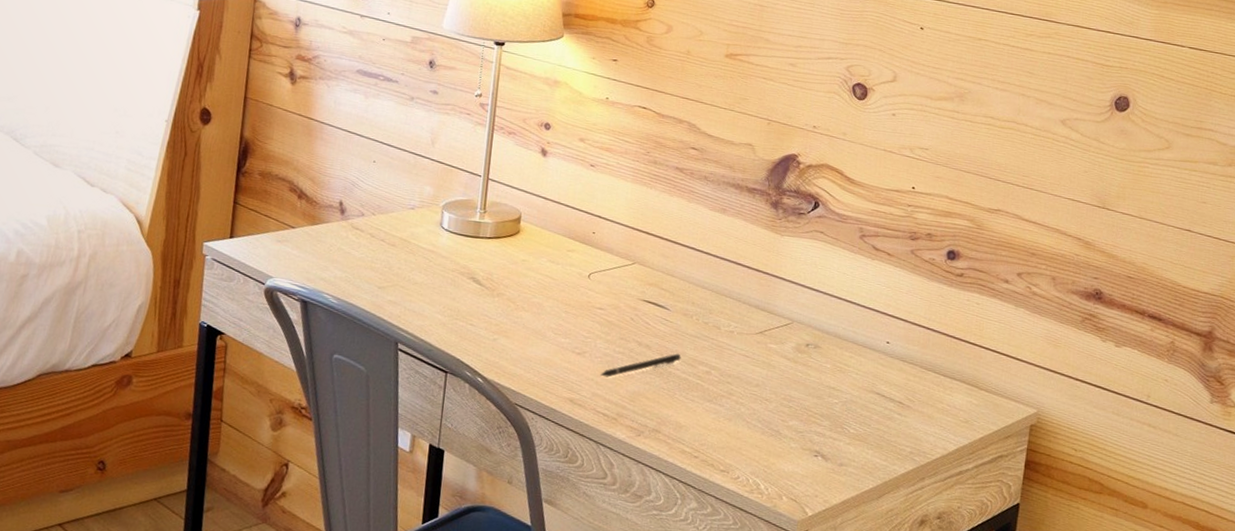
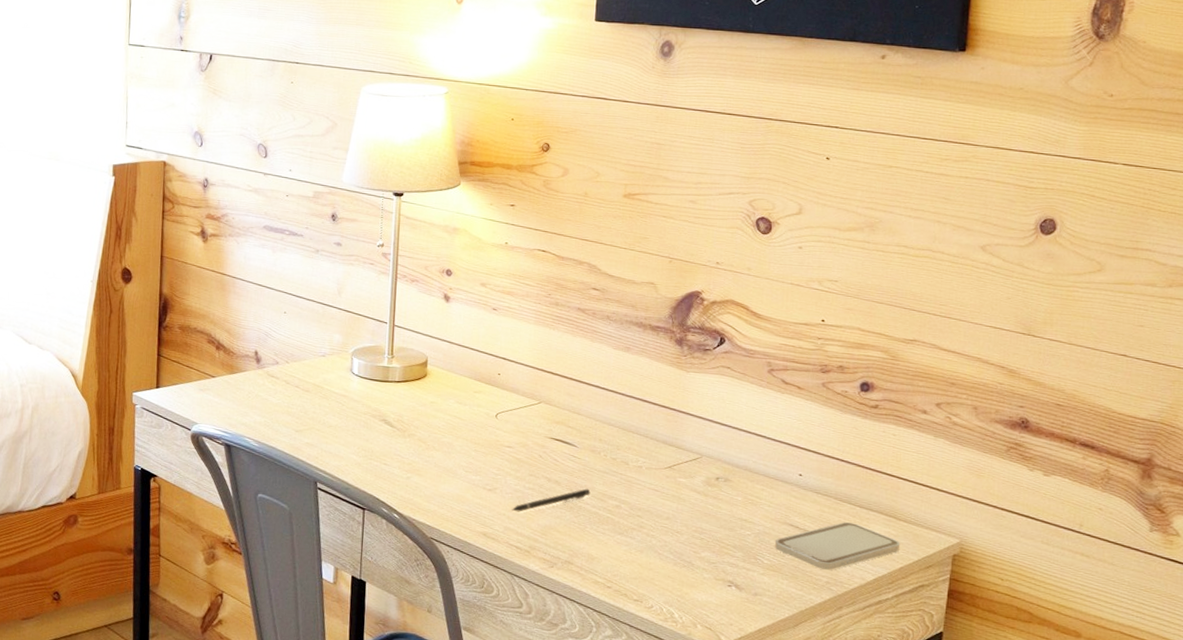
smartphone: none [860,391,982,441] -> present [774,522,901,571]

